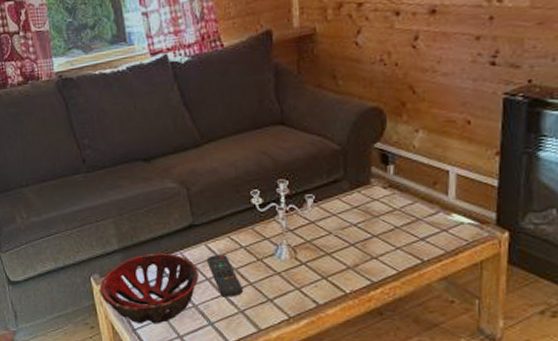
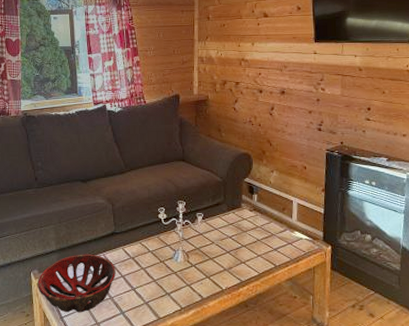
remote control: present [207,253,242,297] -> none [123,256,148,291]

